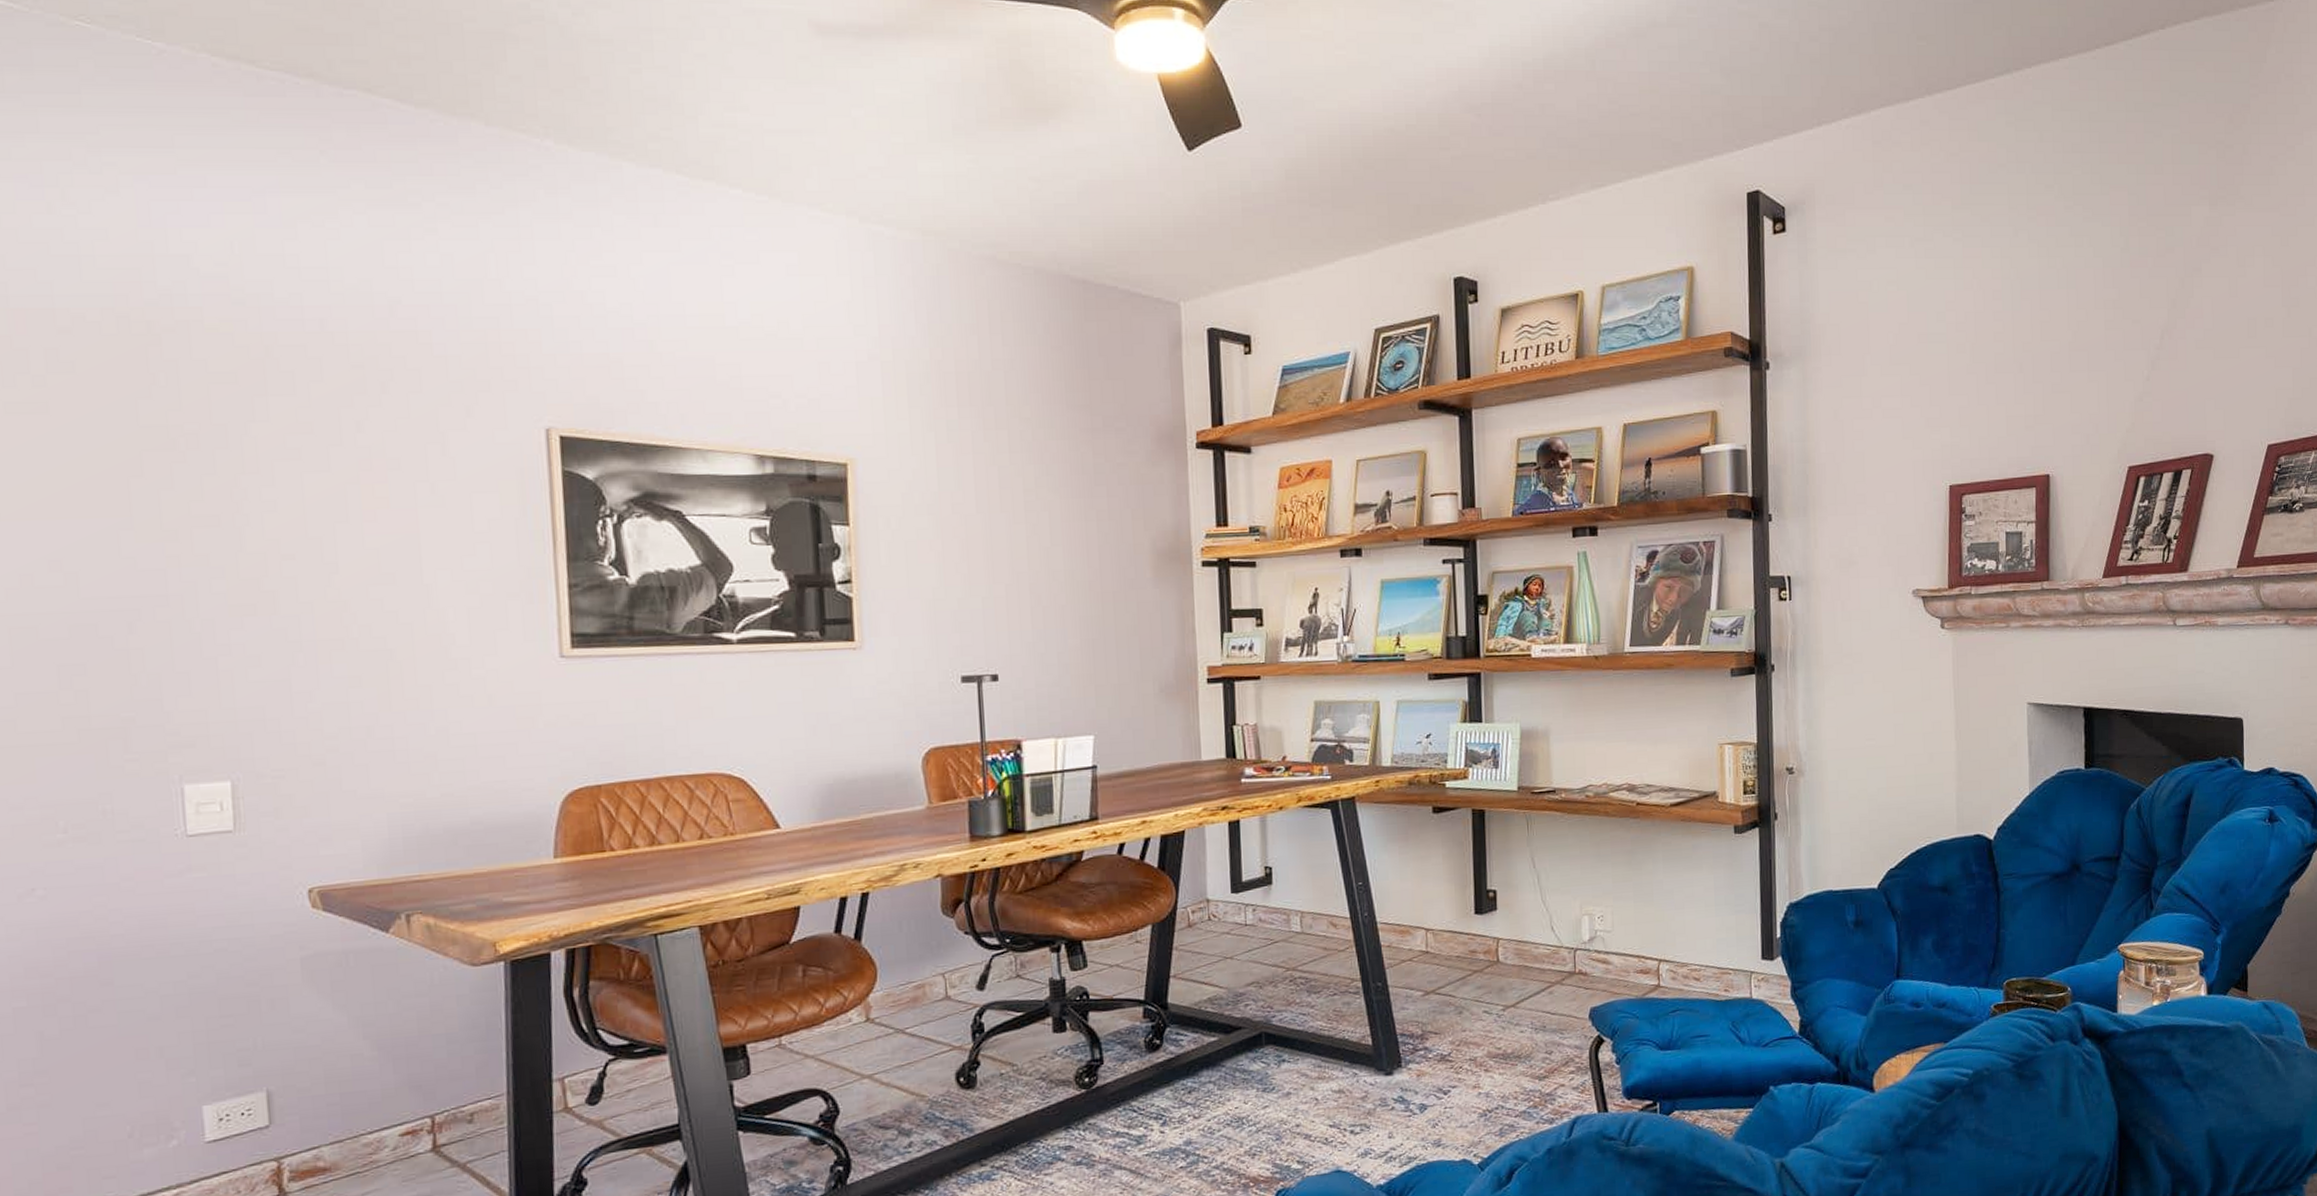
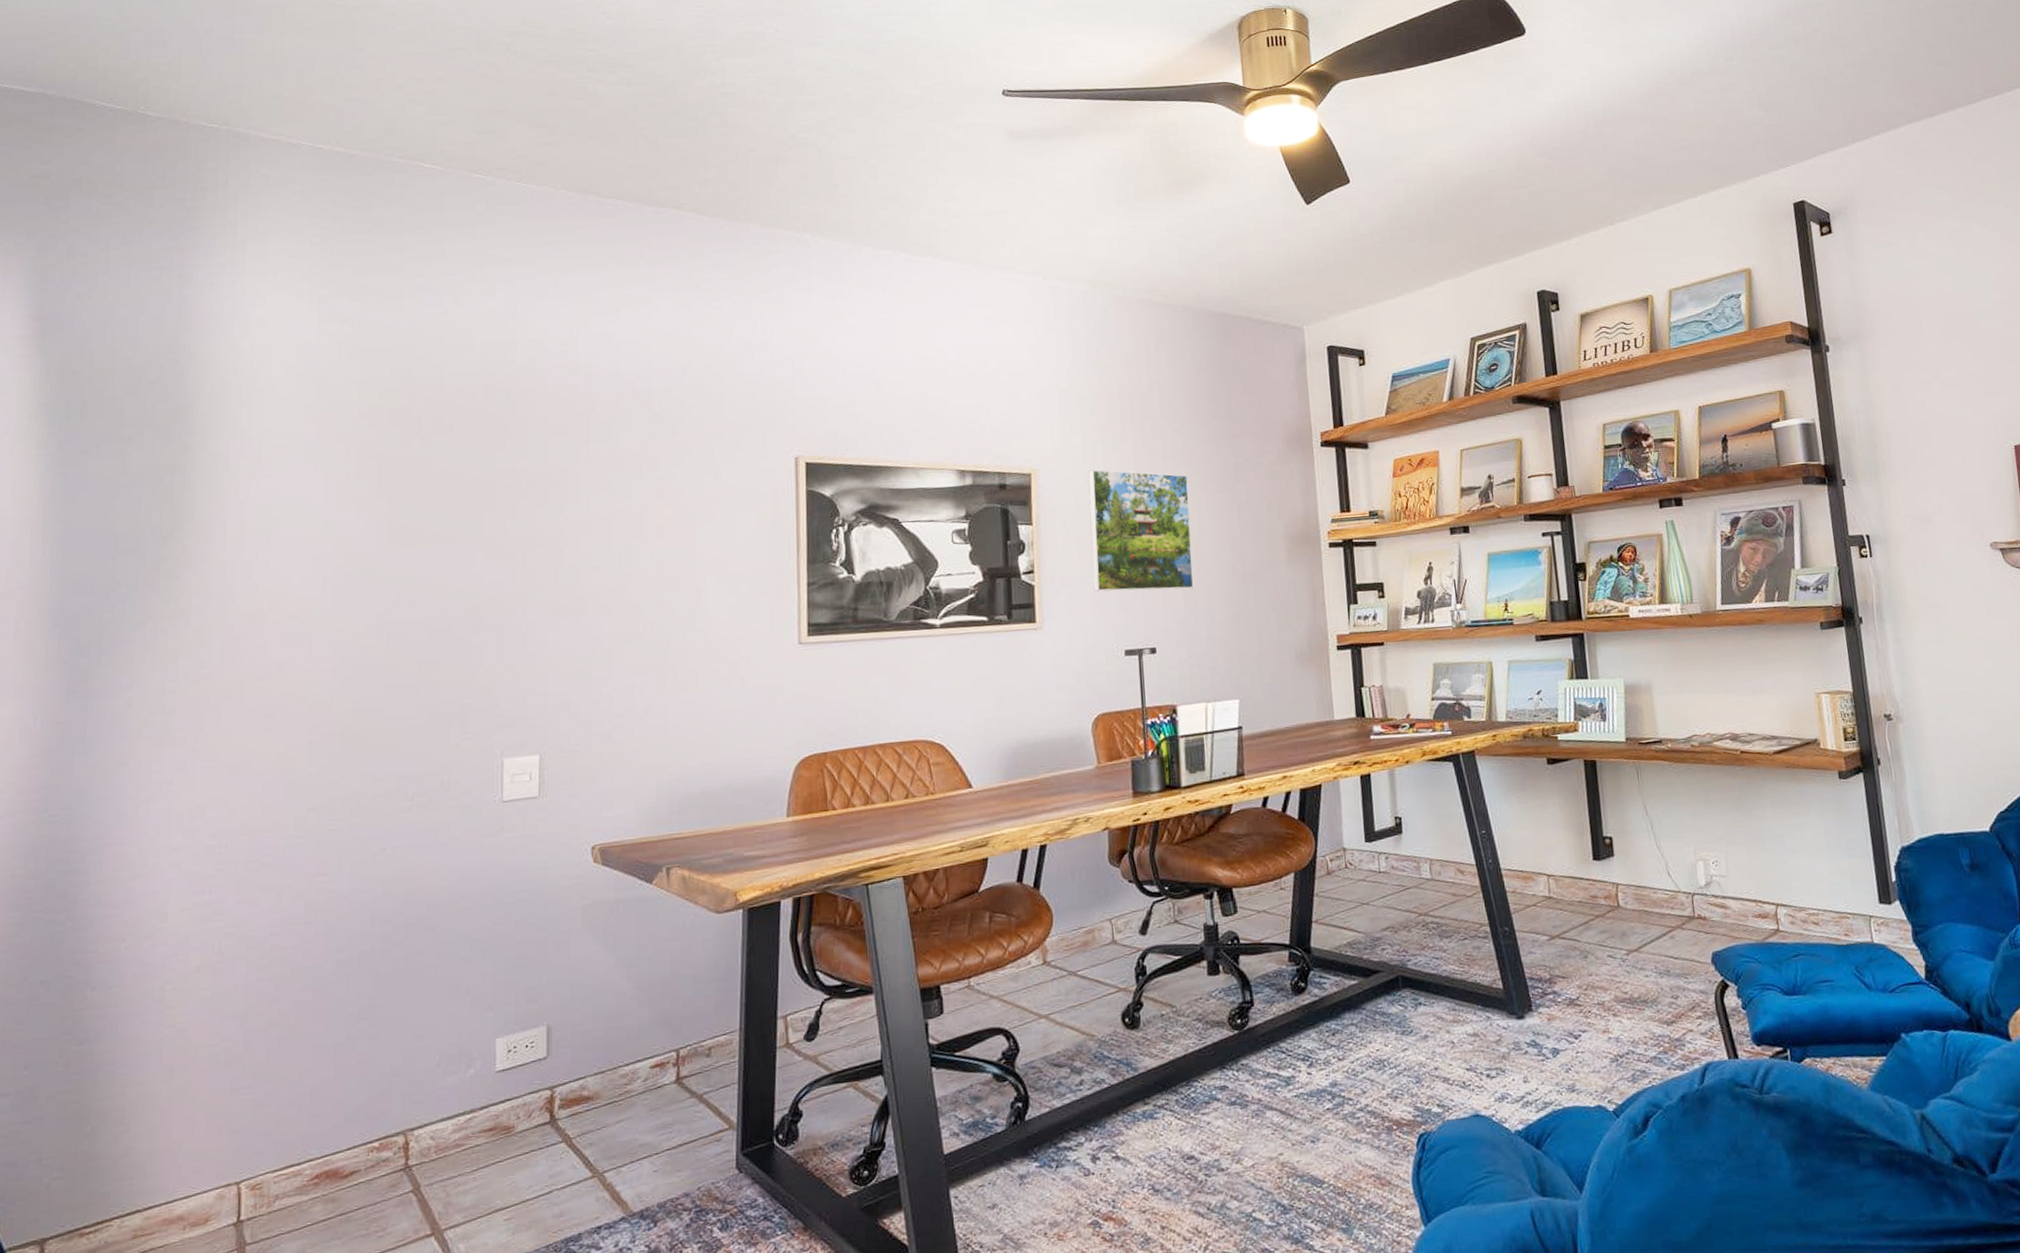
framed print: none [917,462,1044,609] -> present [1088,469,1194,592]

